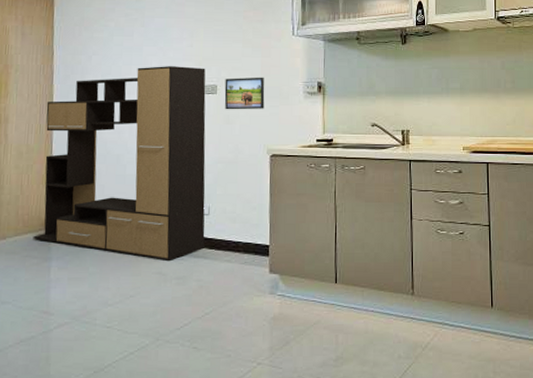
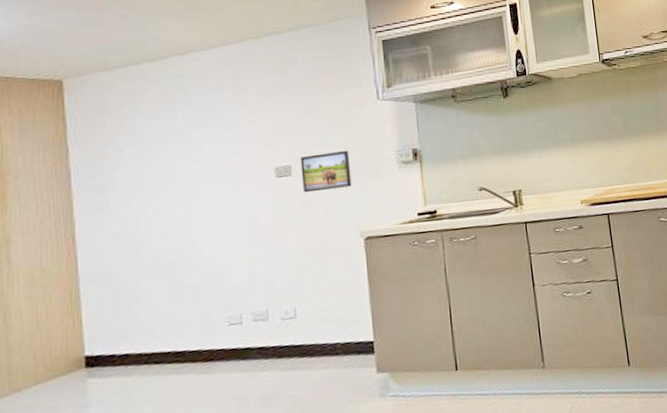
media console: present [33,66,206,262] -> none [60,147,294,385]

